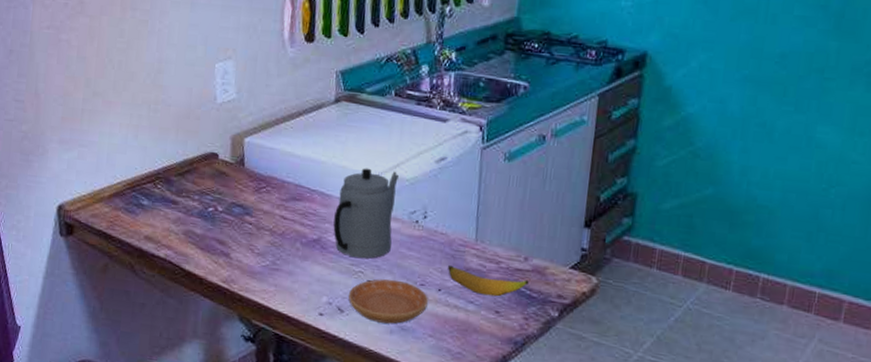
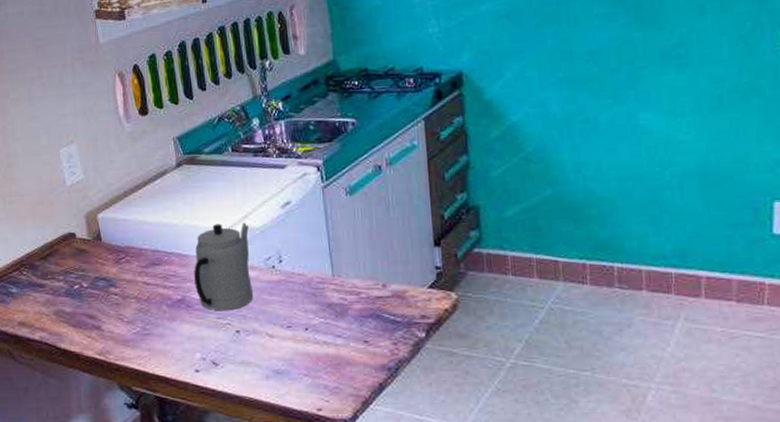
saucer: present [348,279,428,324] -> none [220,326,298,370]
banana: present [448,264,529,297] -> none [311,303,391,327]

